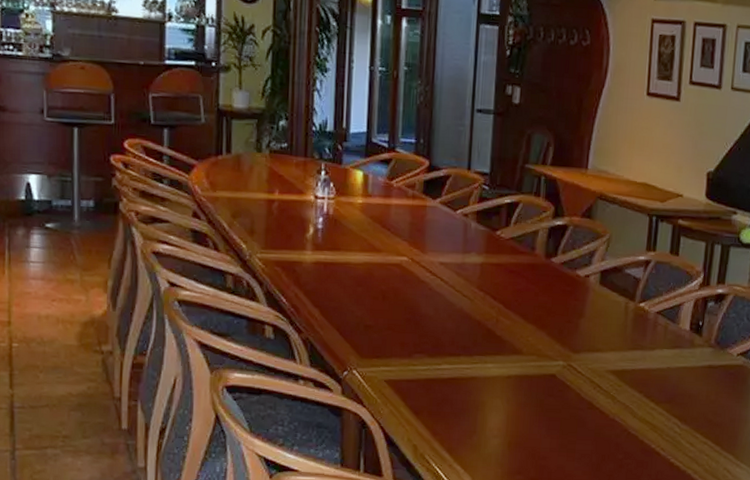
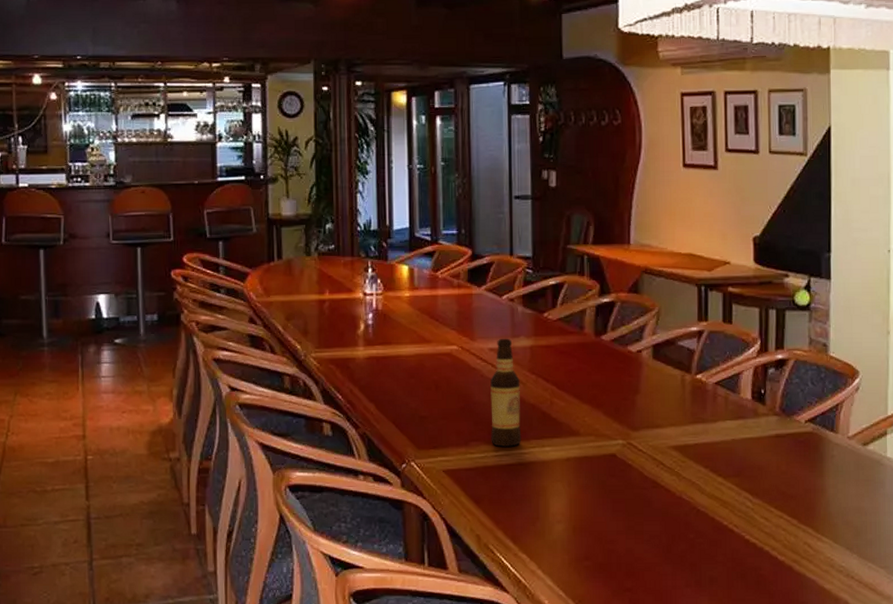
bottle: none [434,253,468,361] -> present [490,338,522,447]

